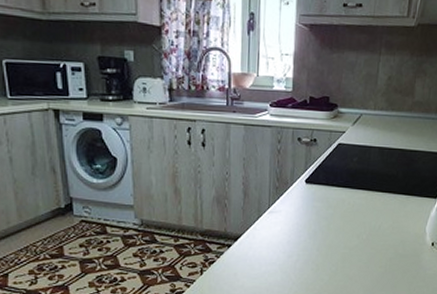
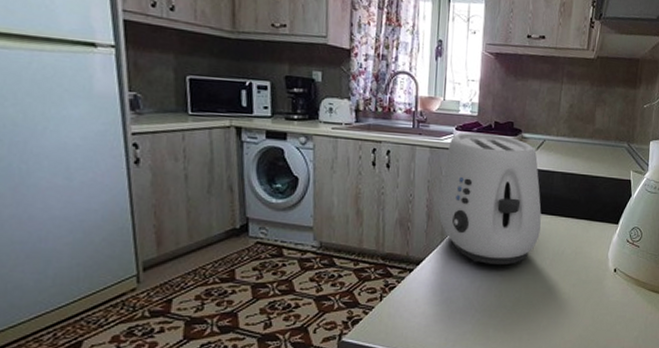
toaster: none [254,109,358,240] -> present [438,133,542,266]

